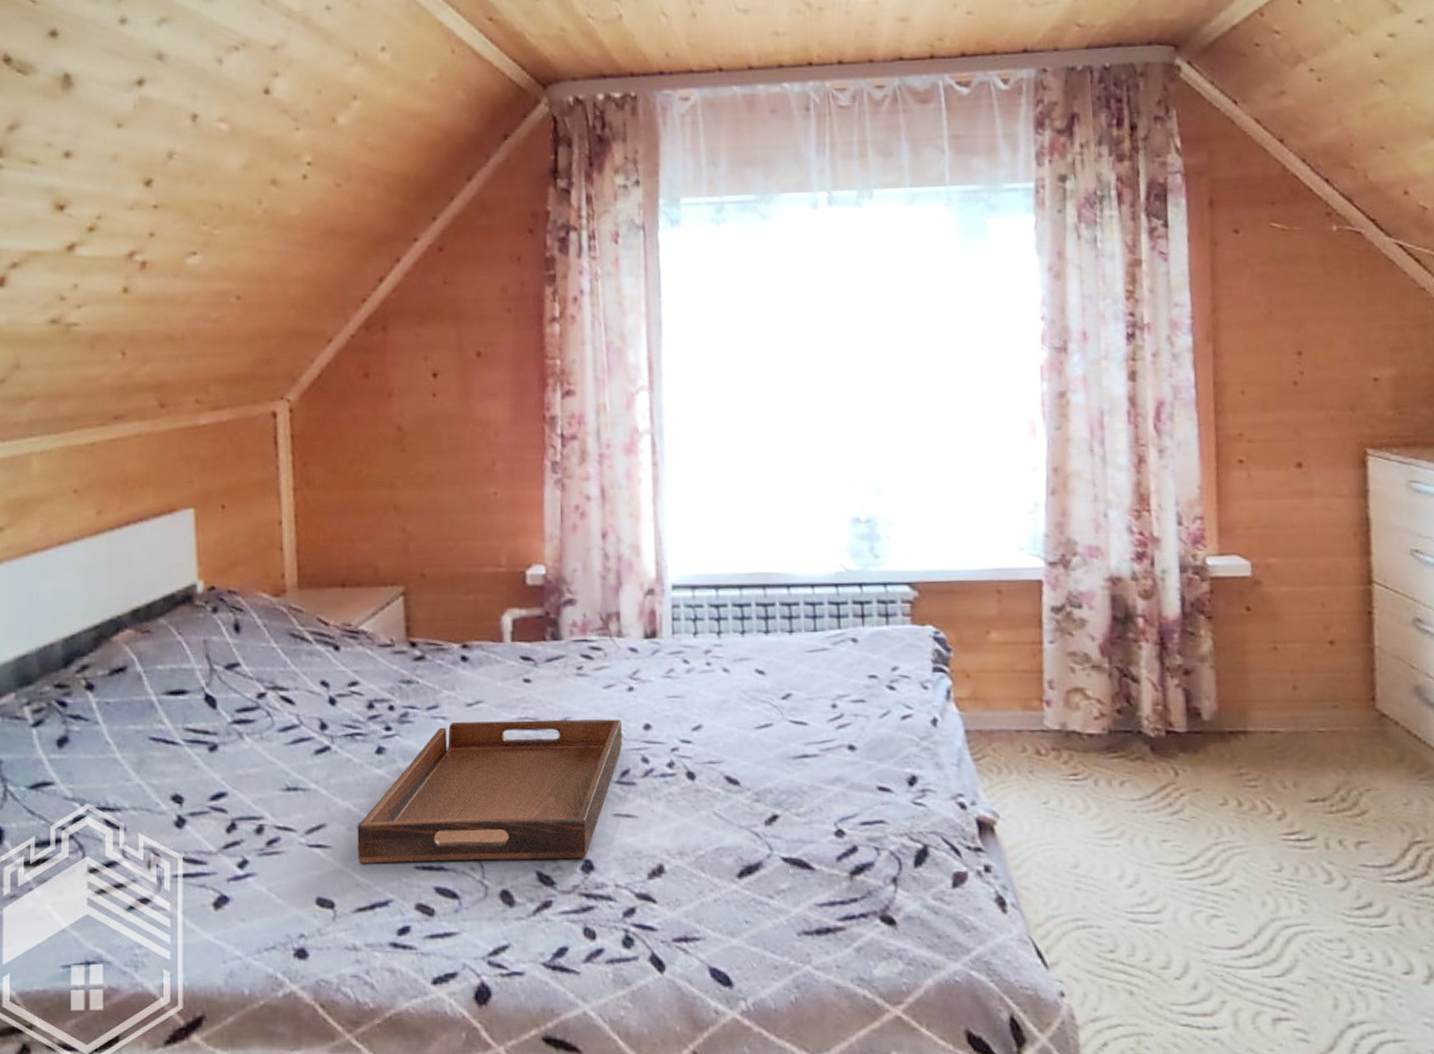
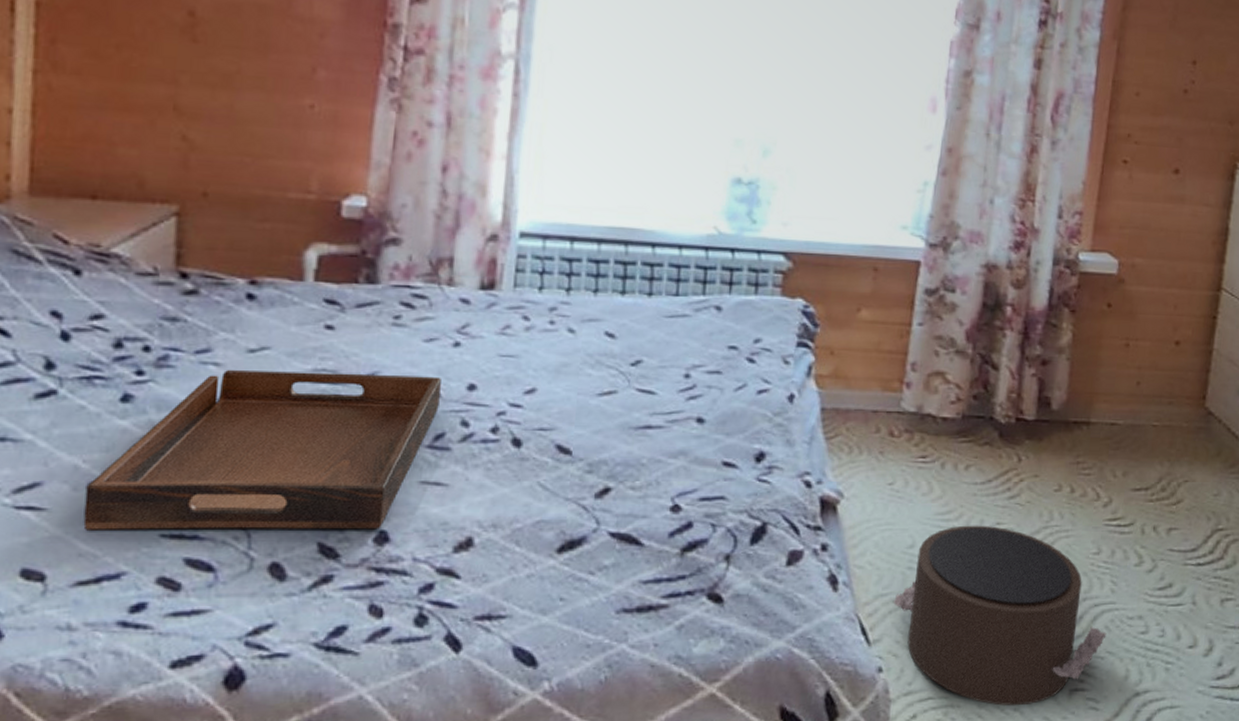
pouf: none [1065,842,1305,1036] -> present [892,525,1107,706]

